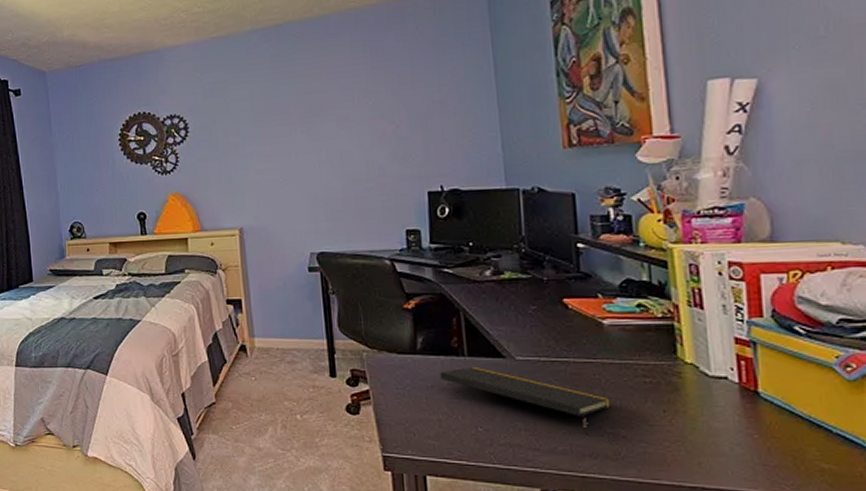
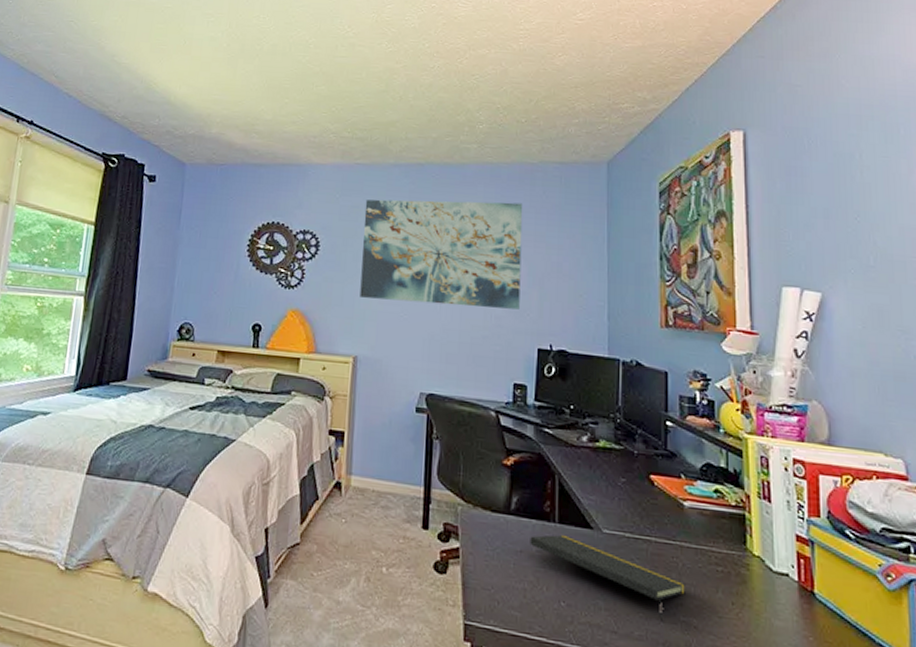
wall art: none [227,45,404,171] -> present [360,199,523,310]

